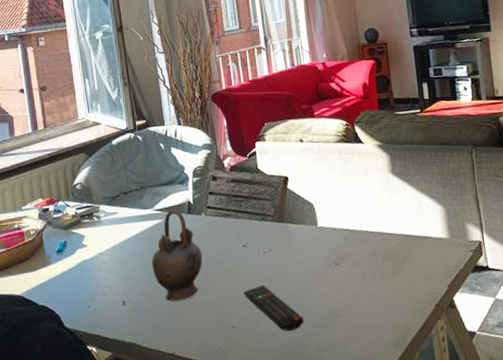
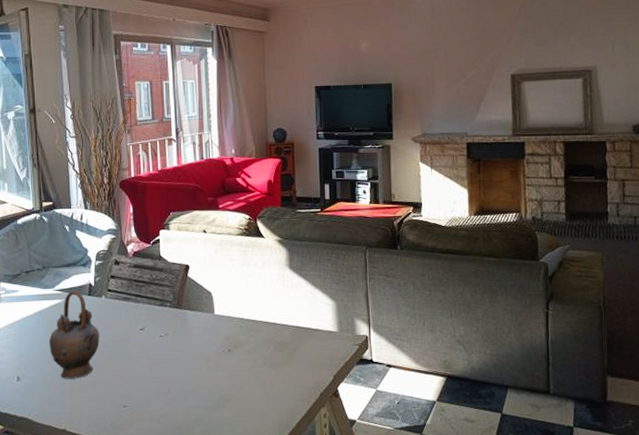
remote control: present [243,285,304,332] -> none [137,368,194,413]

